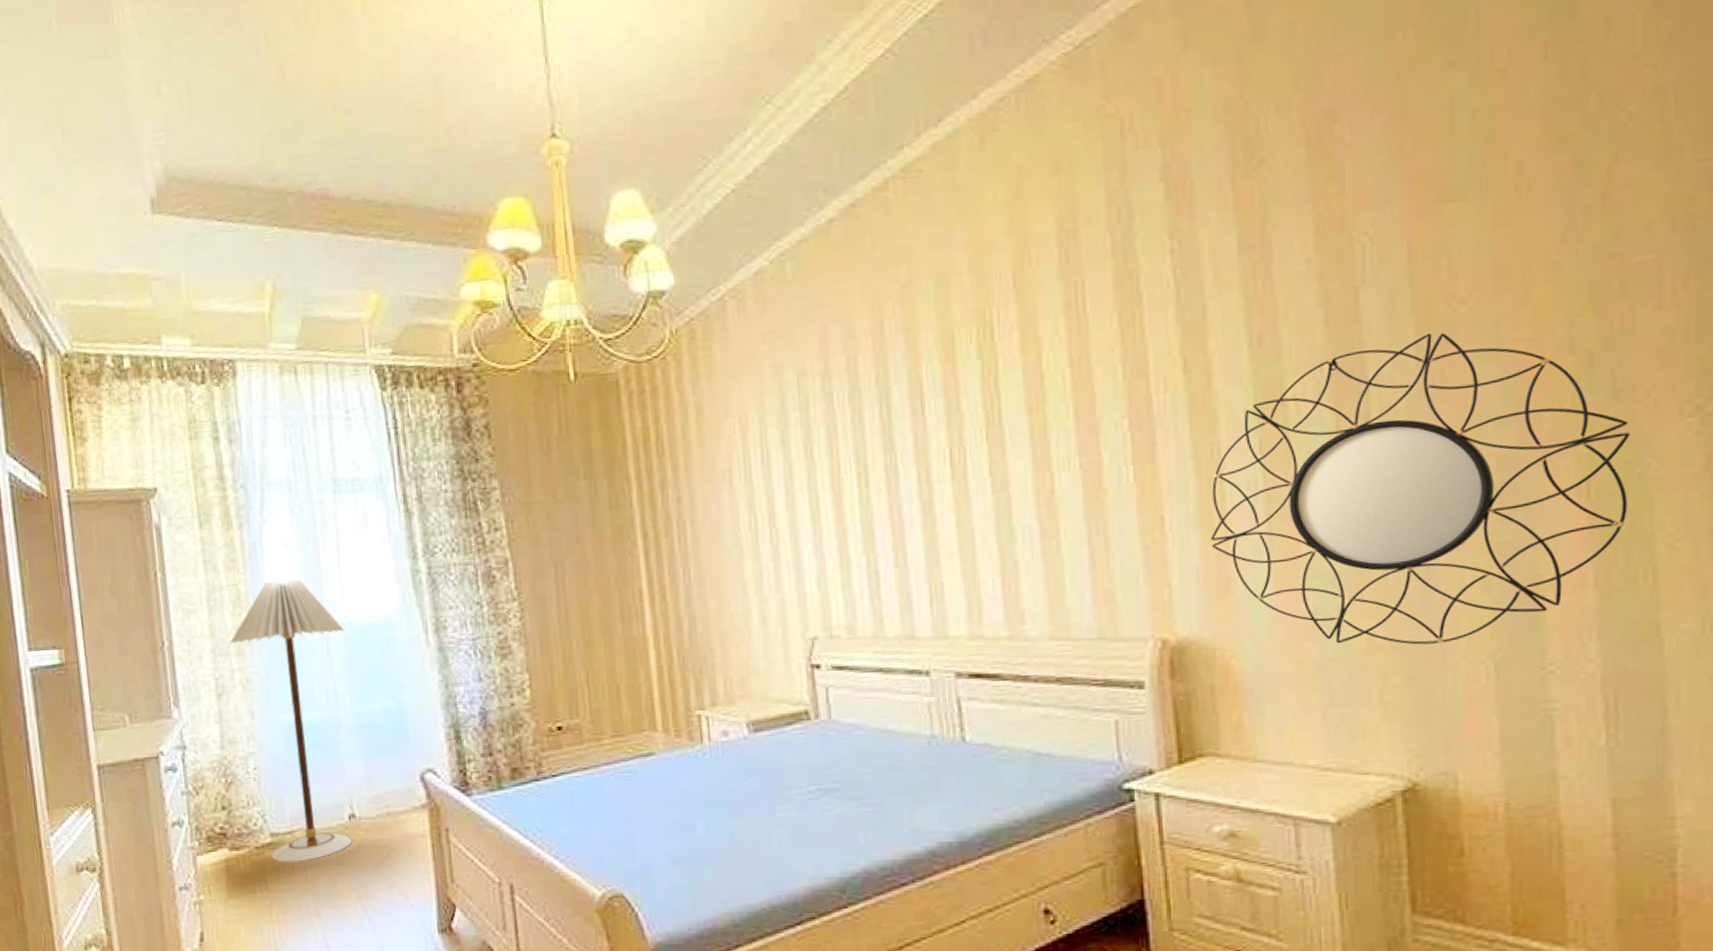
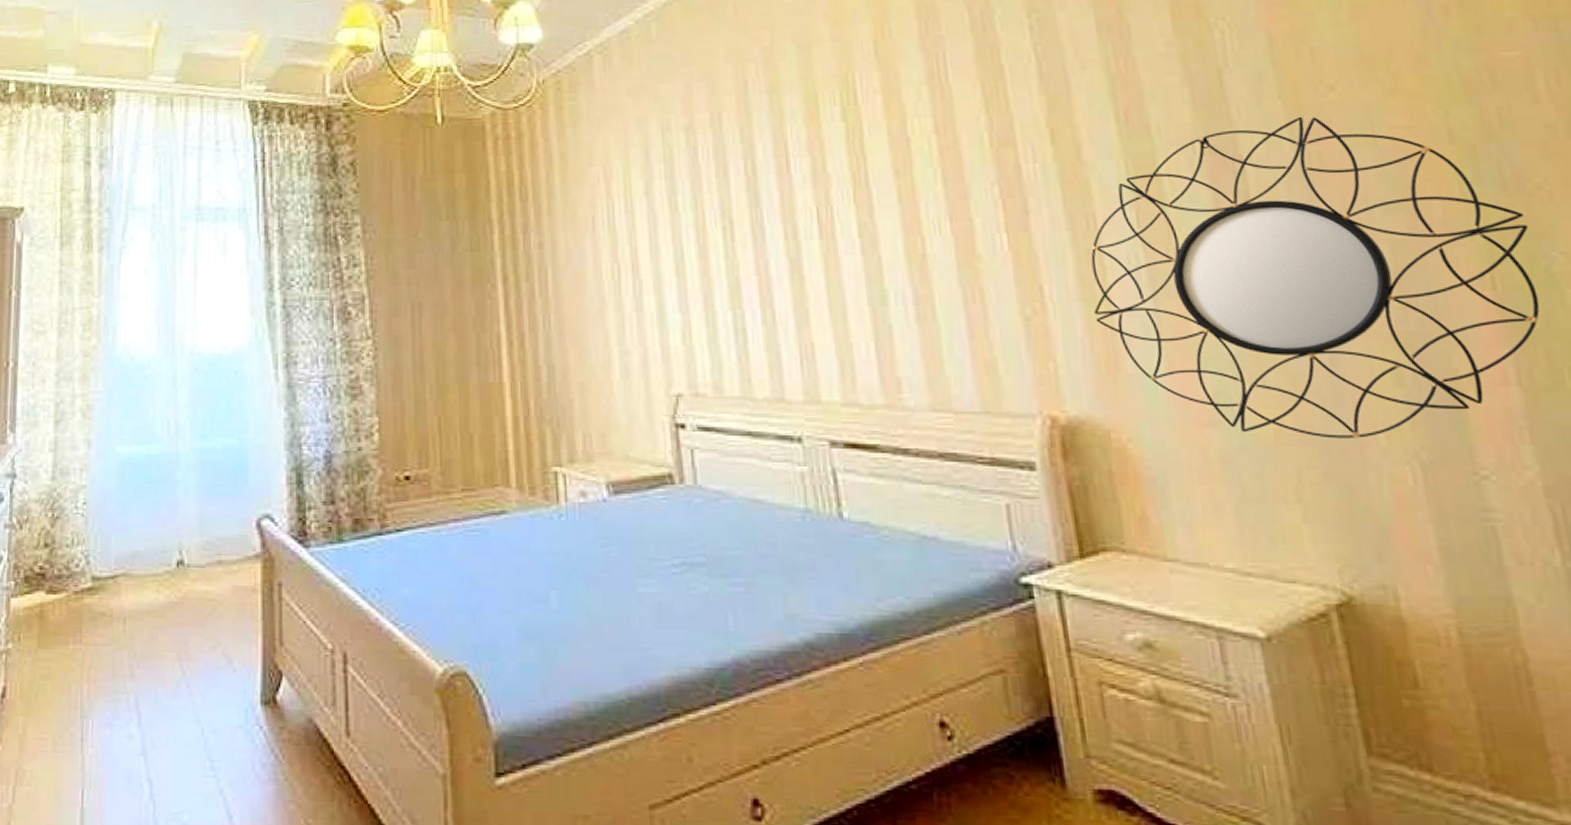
floor lamp: present [230,579,353,863] -> none [75,305,194,612]

